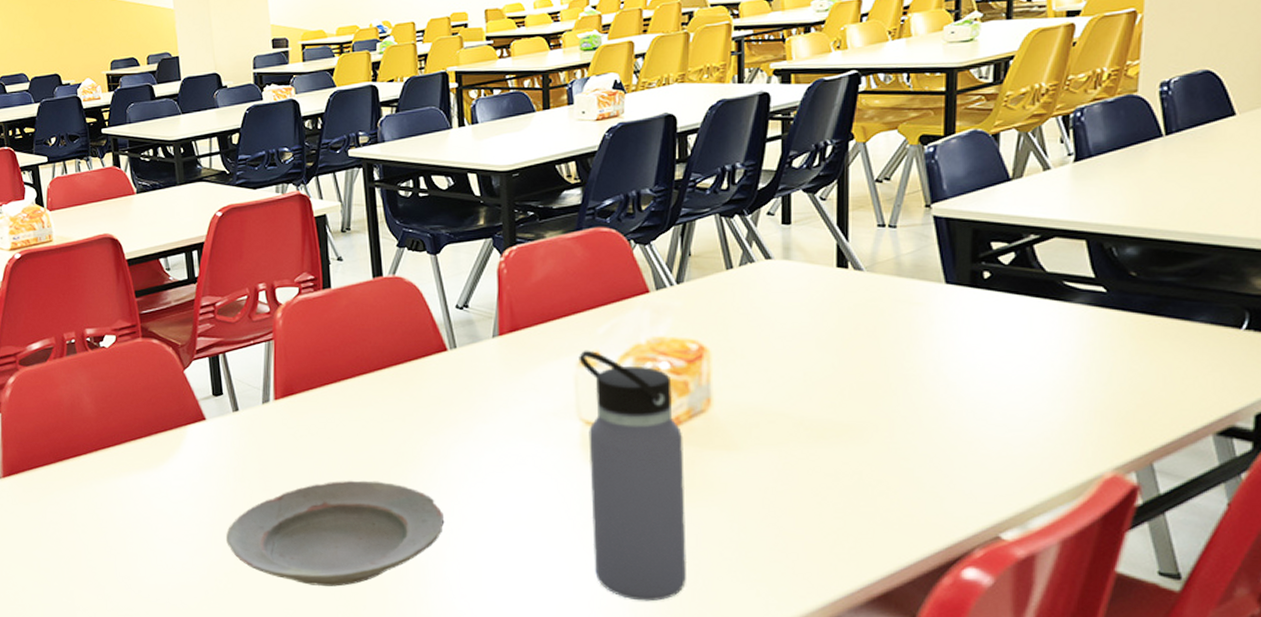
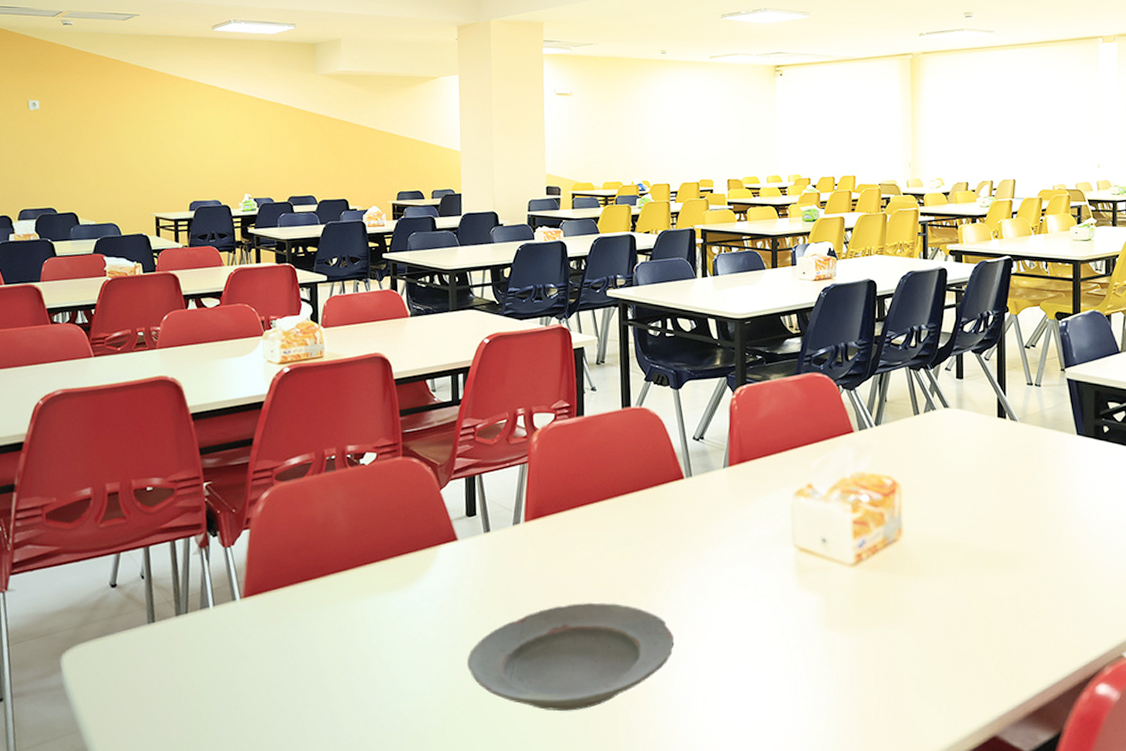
water bottle: present [579,350,688,602] -> none [795,482,882,720]

